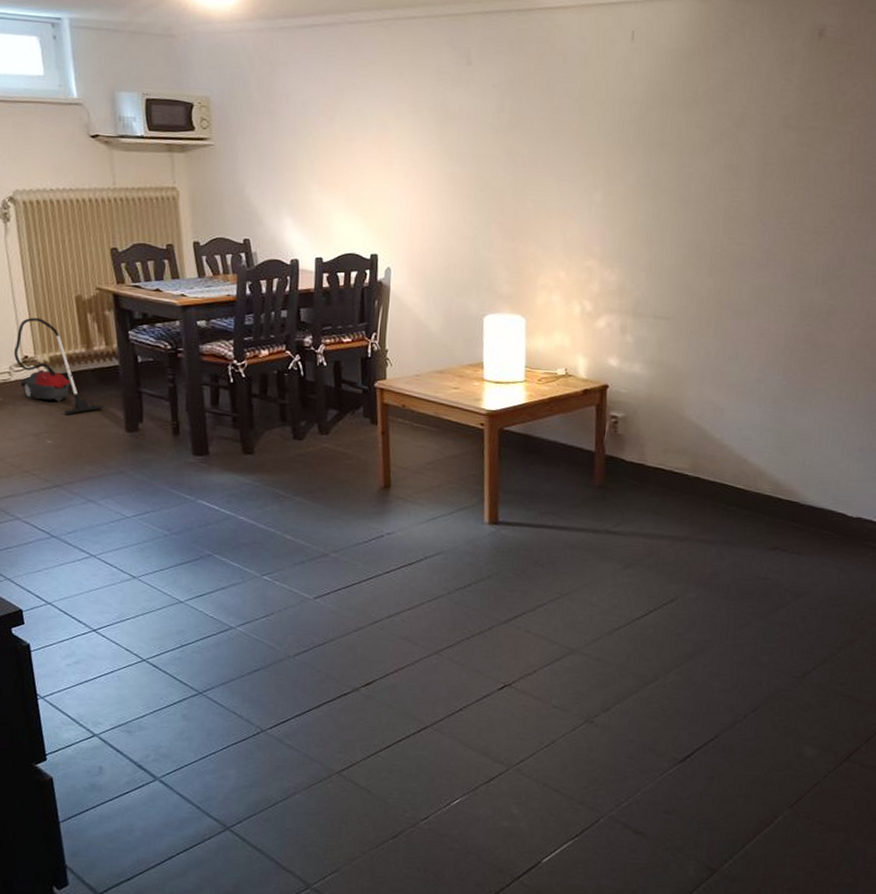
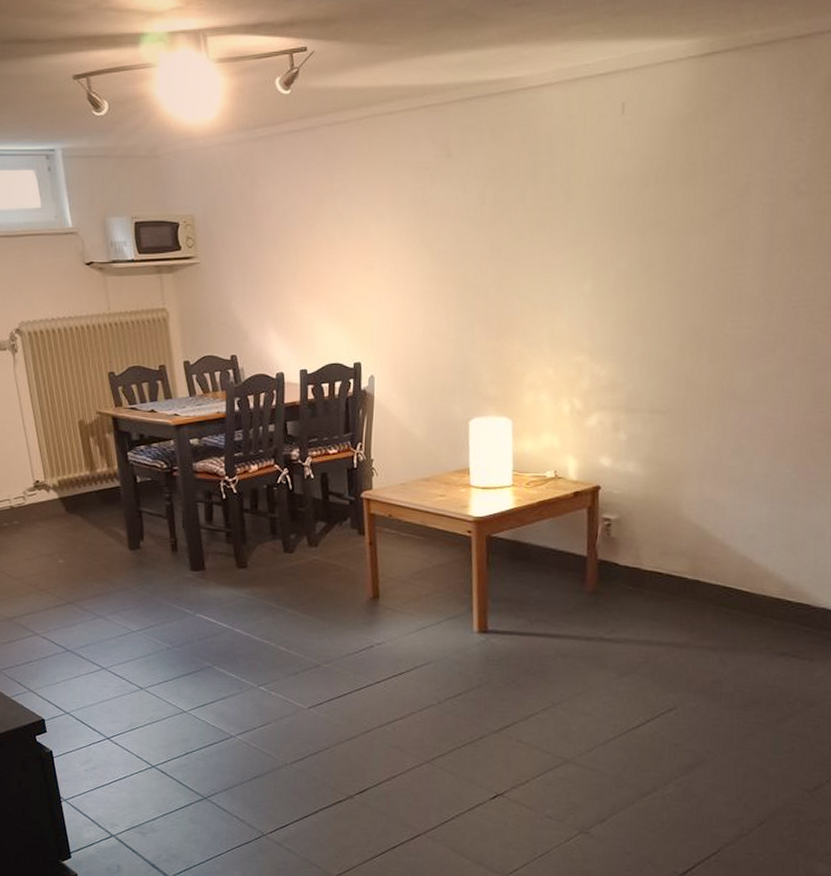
vacuum cleaner: present [14,317,104,414] -> none [27,443,109,535]

